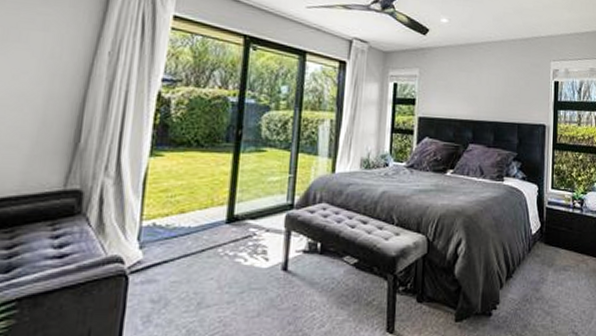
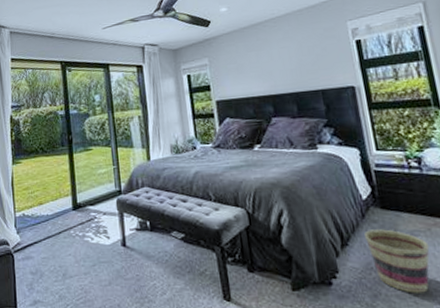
basket: none [527,263,575,323] -> present [364,229,430,293]

